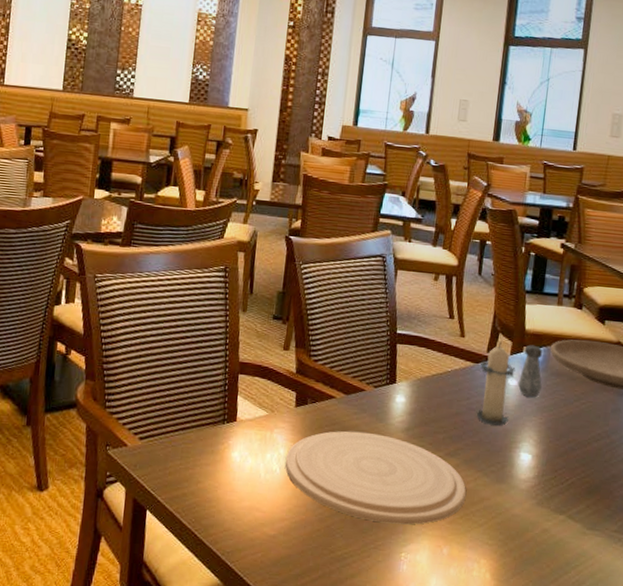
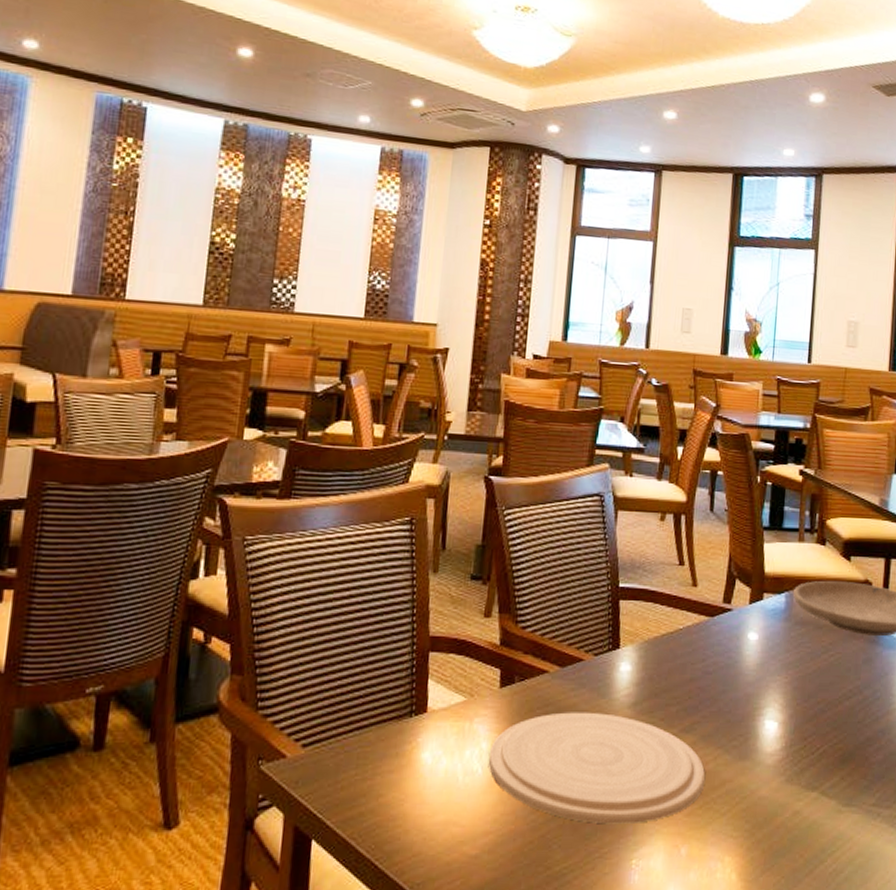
candle: present [476,342,516,426] -> none [713,589,756,690]
salt shaker: present [517,344,543,398] -> none [758,590,786,653]

